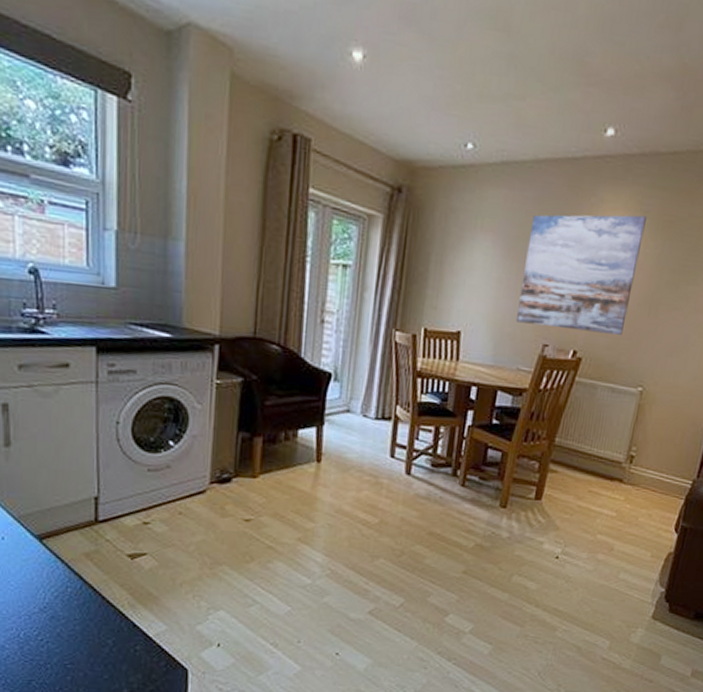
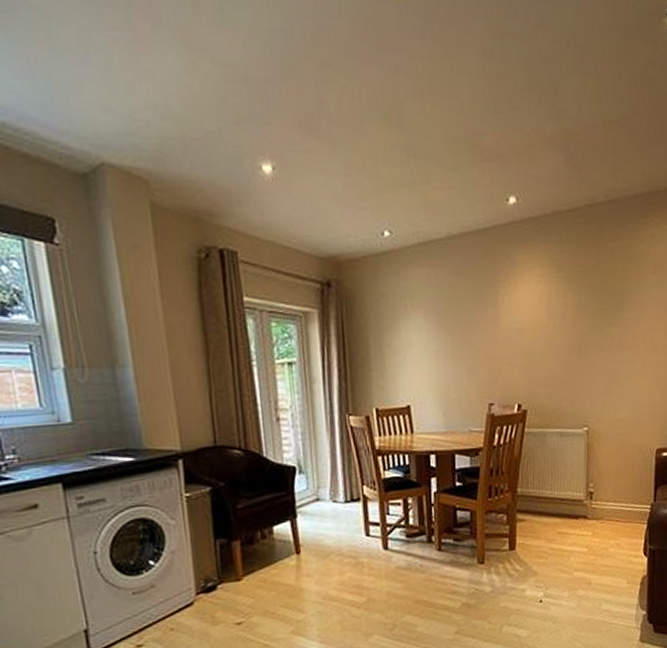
wall art: present [515,214,646,335] -> none [457,270,561,388]

